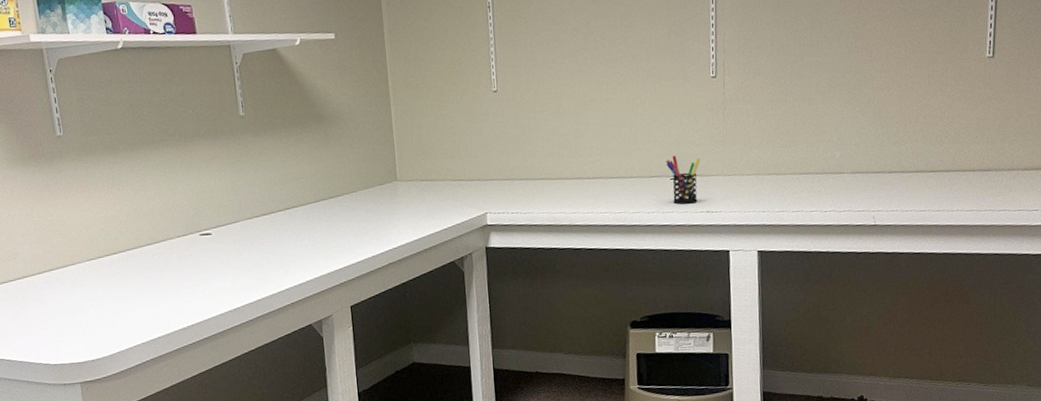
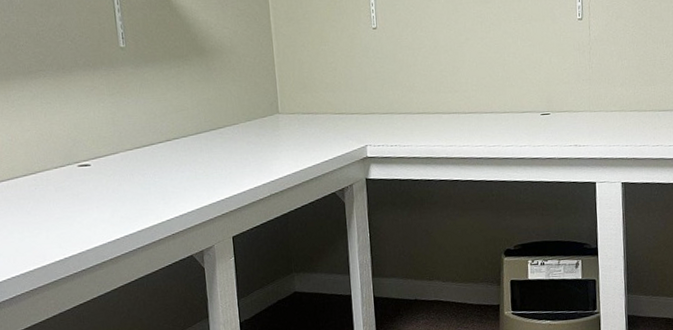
pen holder: present [666,155,700,204] -> none [536,92,568,138]

